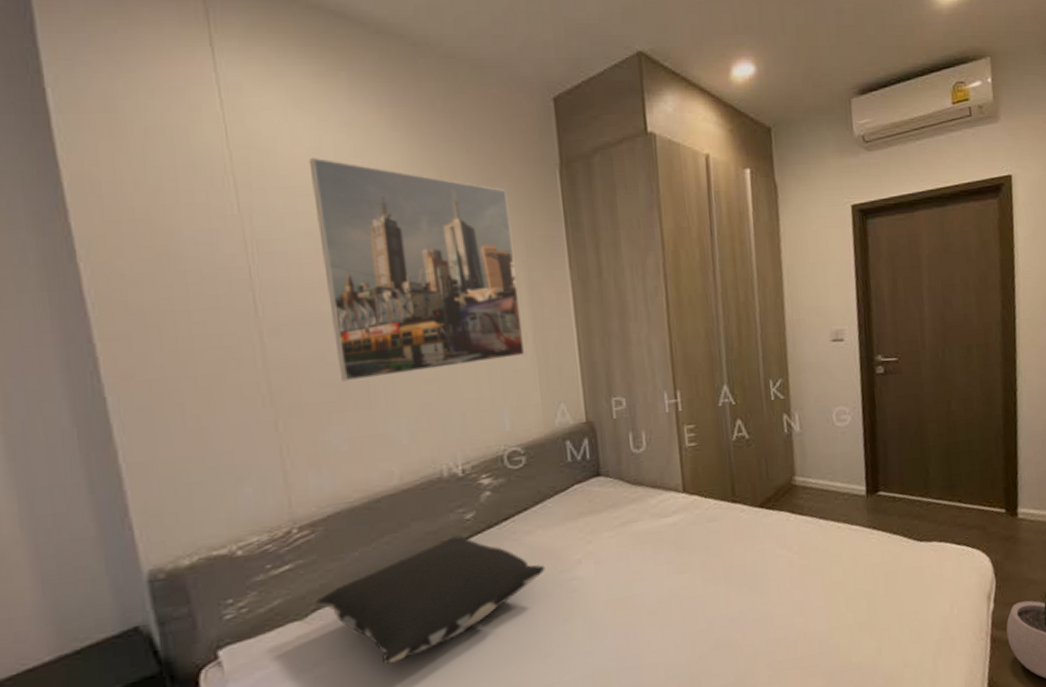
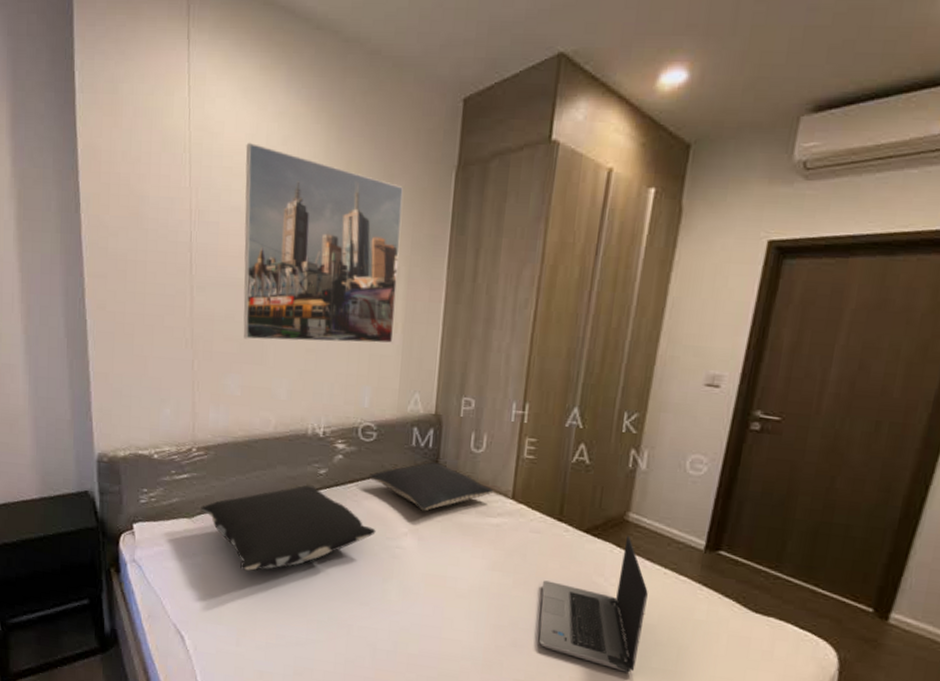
pillow: none [525,473,664,531] -> present [368,462,494,511]
laptop computer: none [732,499,834,641] -> present [538,535,648,673]

